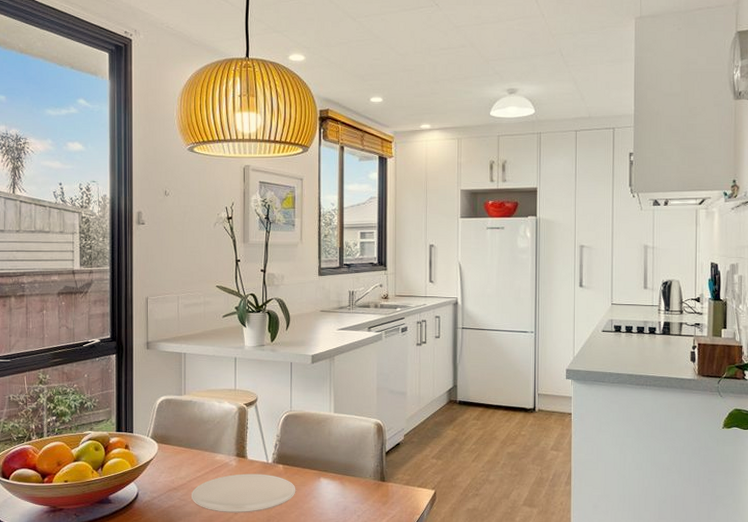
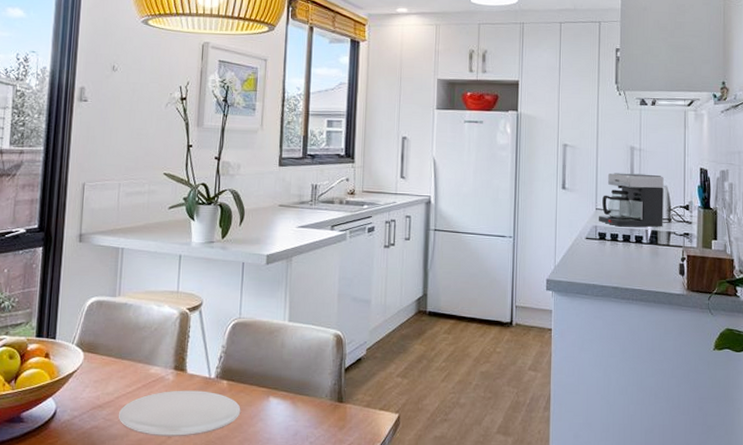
coffee maker: none [614,270,676,320] -> present [599,173,664,227]

